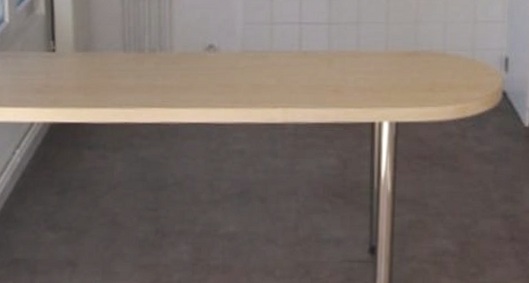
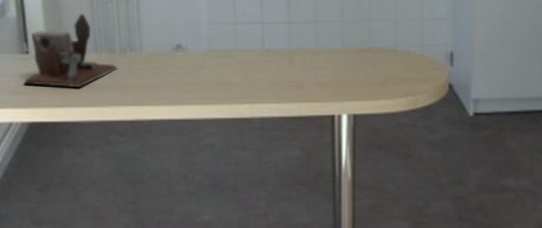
desk organizer: none [48,11,148,88] -> present [23,13,119,88]

